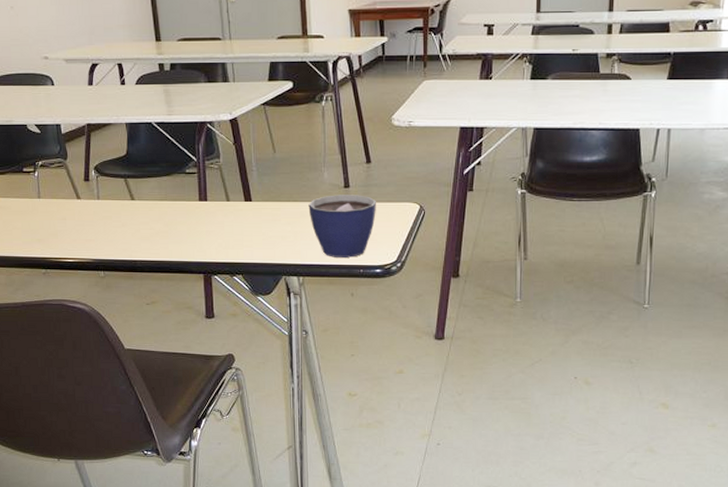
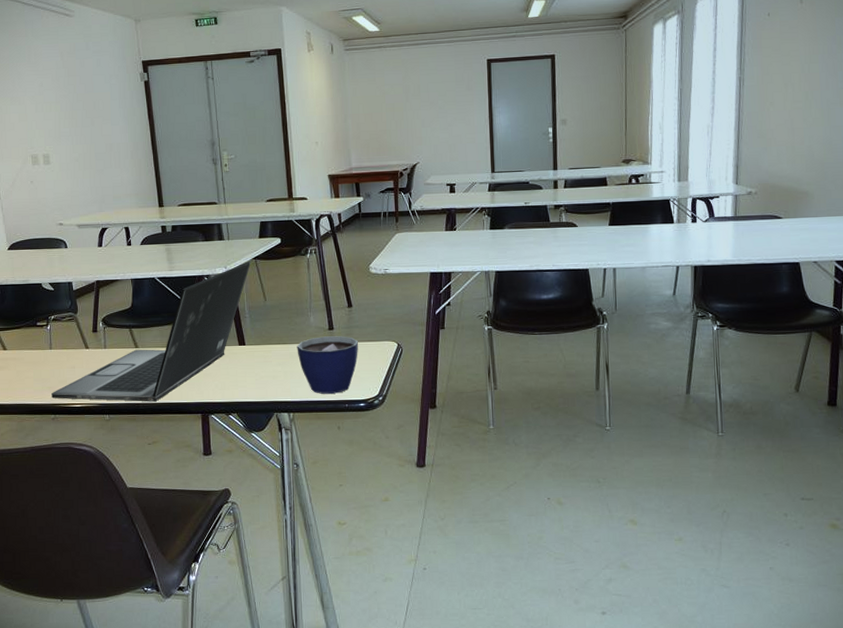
laptop: none [41,107,259,260] -> present [51,261,251,402]

